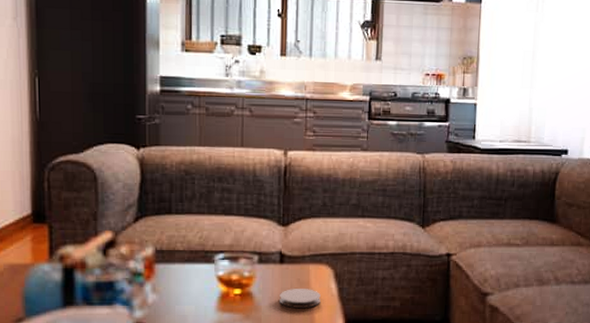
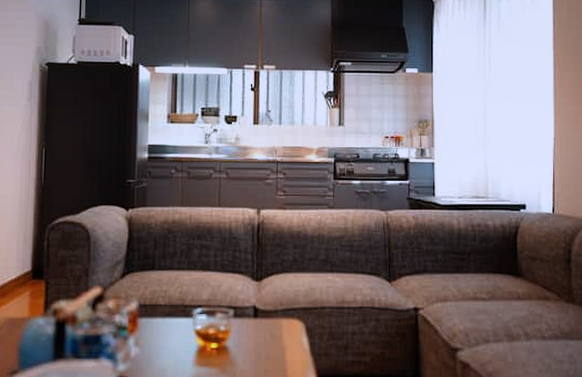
coaster: present [279,289,321,308] -> none [254,343,293,363]

